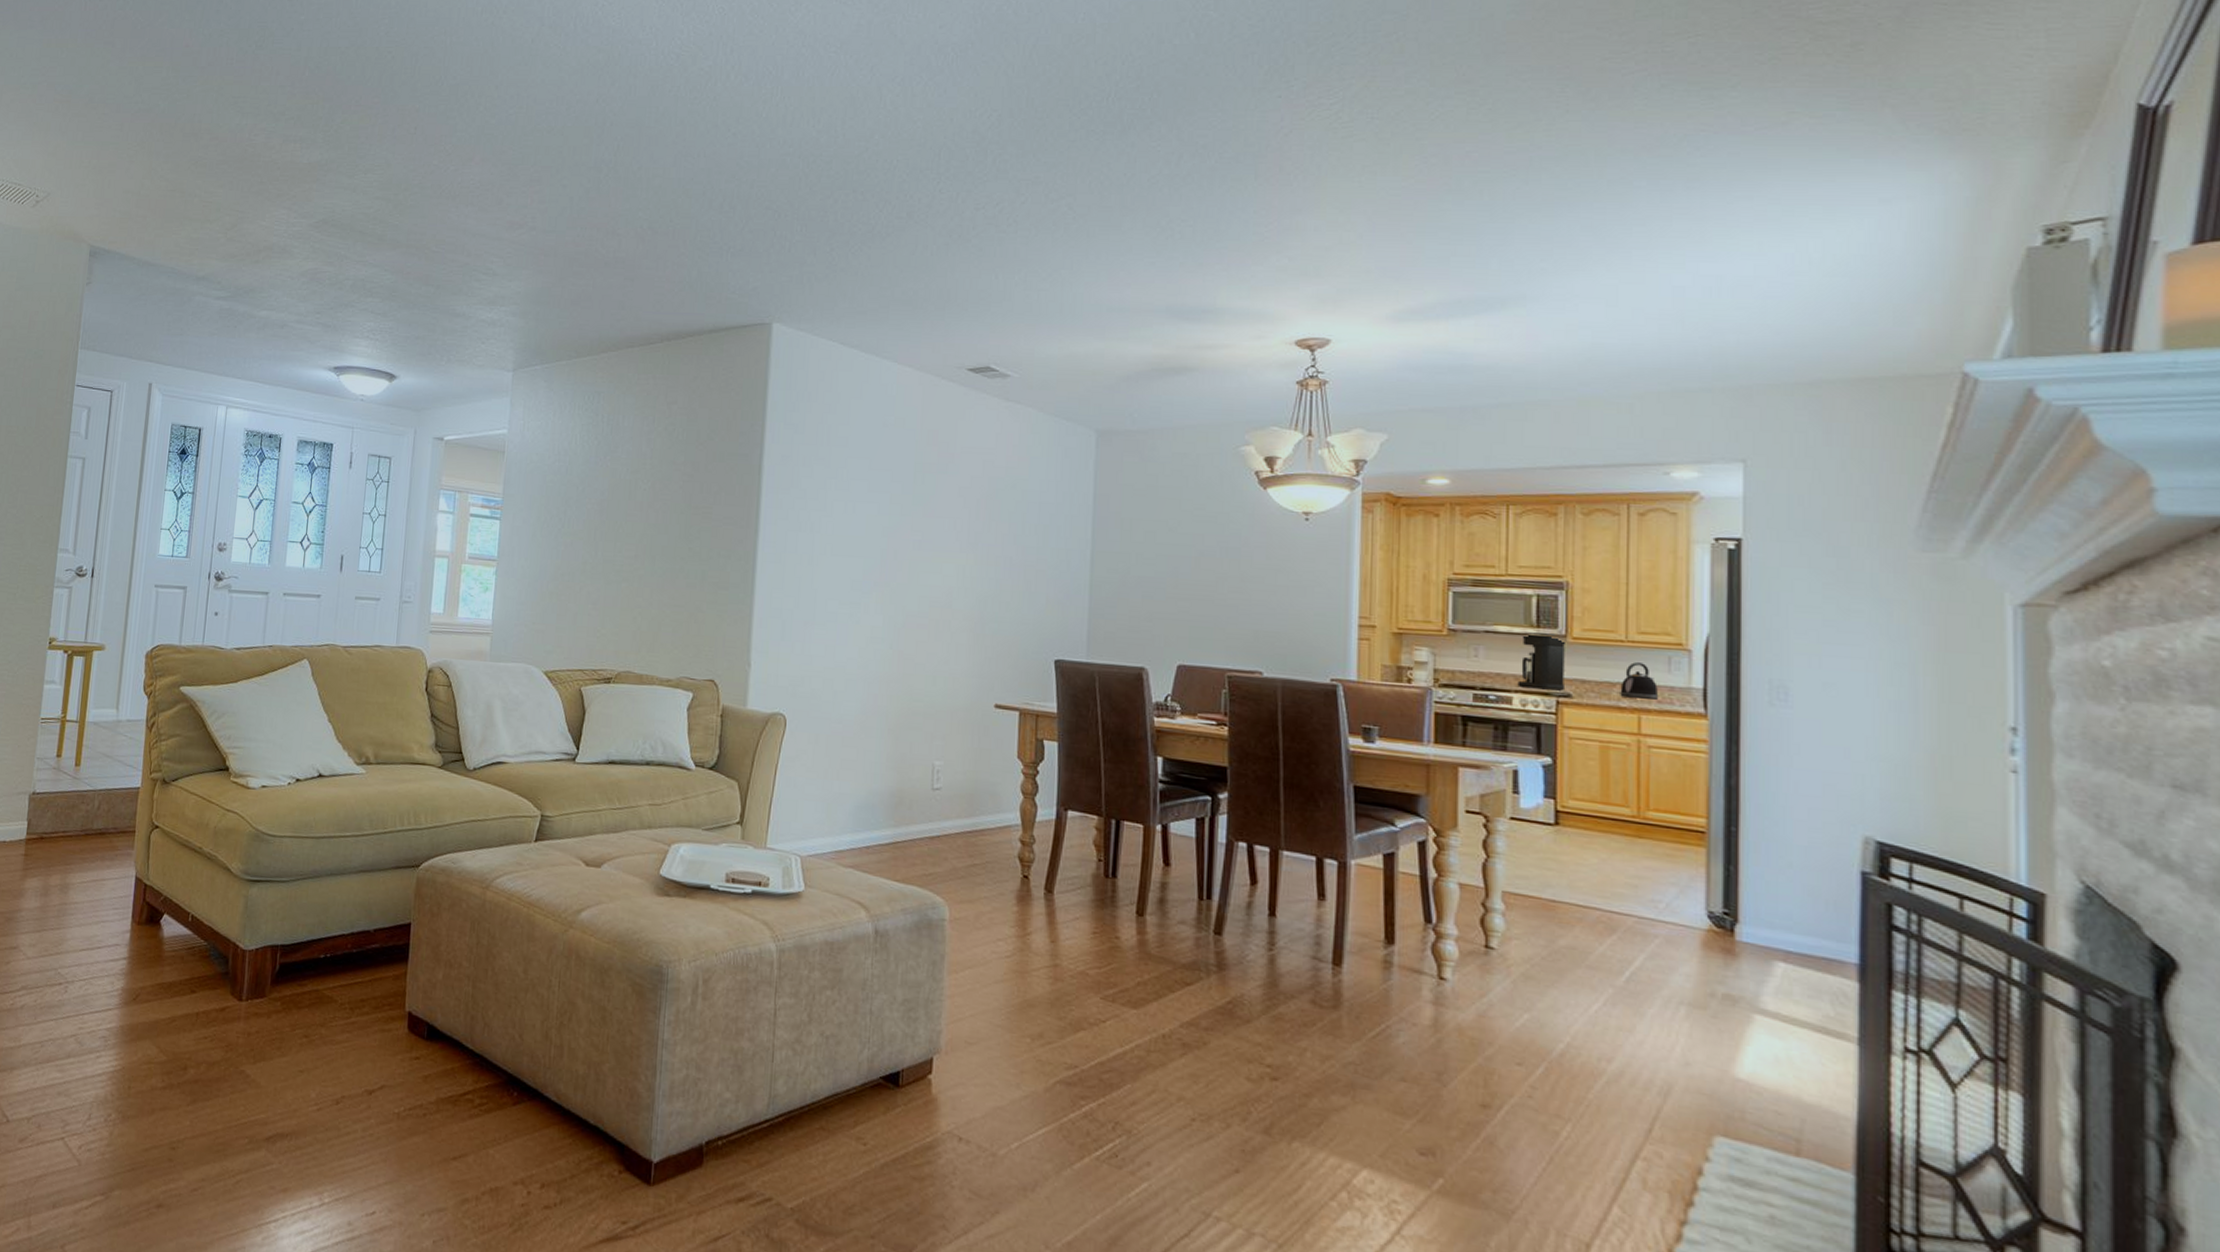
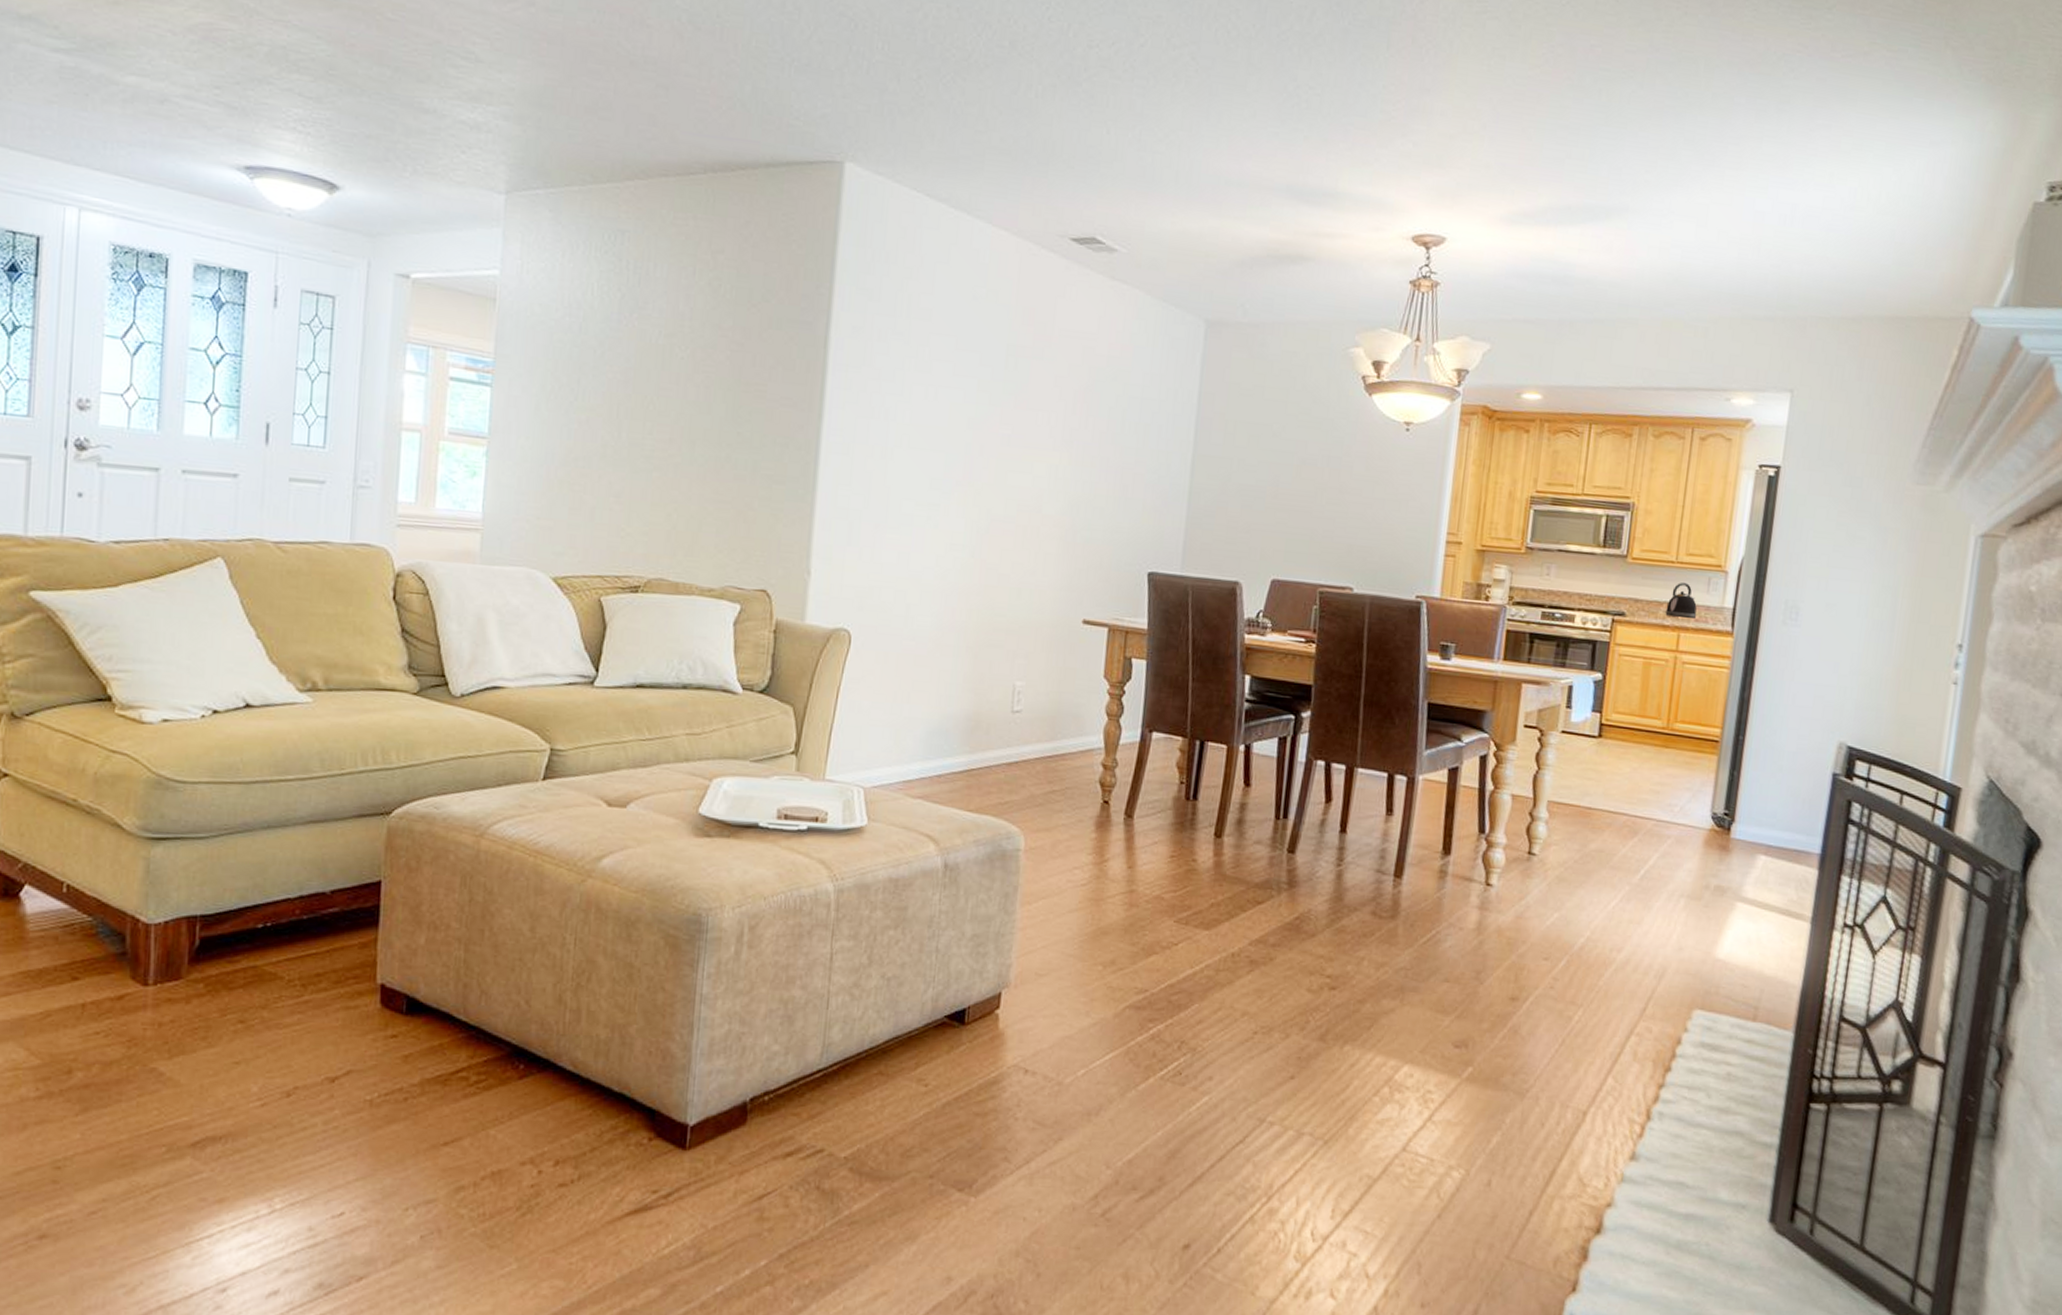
coffee maker: present [1517,632,1565,691] -> none [1581,552,1625,610]

